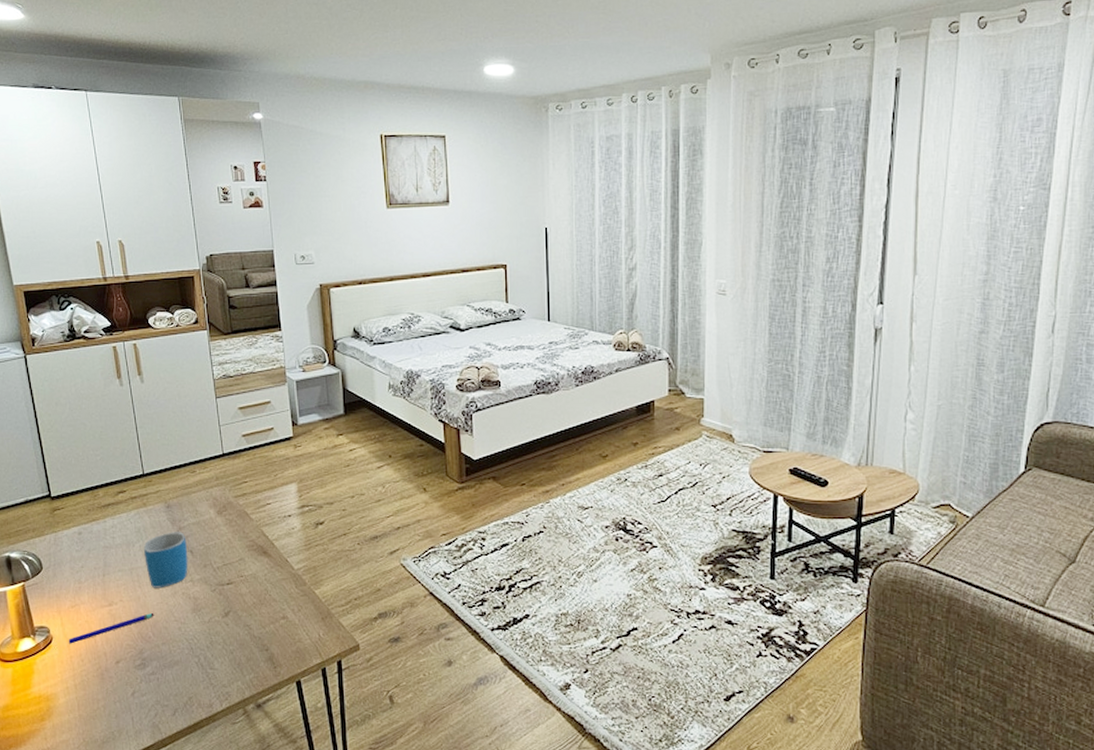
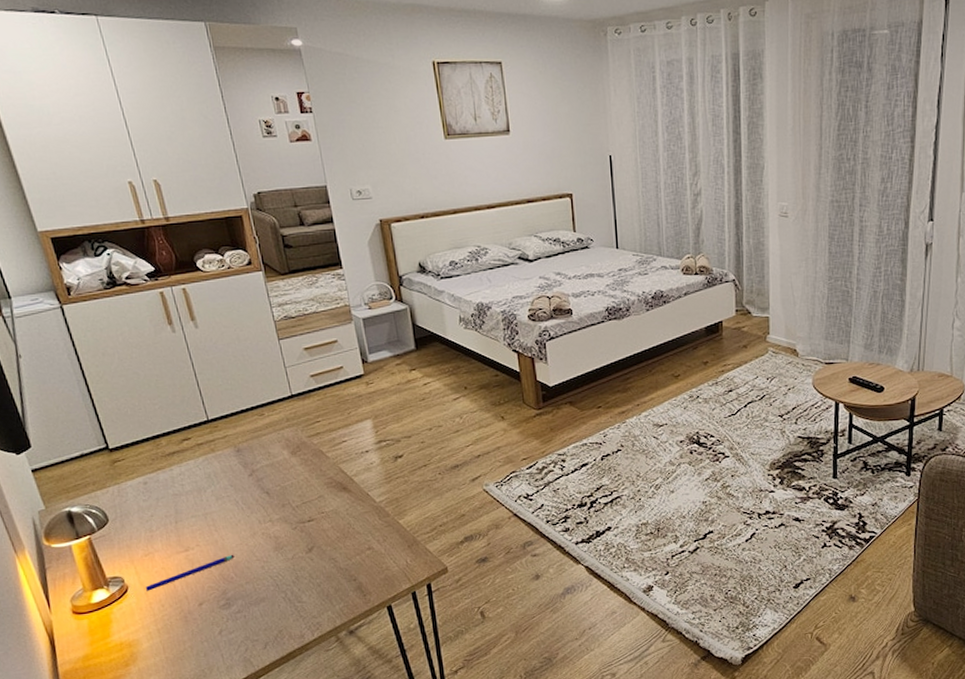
mug: present [143,532,188,588] -> none [215,474,266,531]

